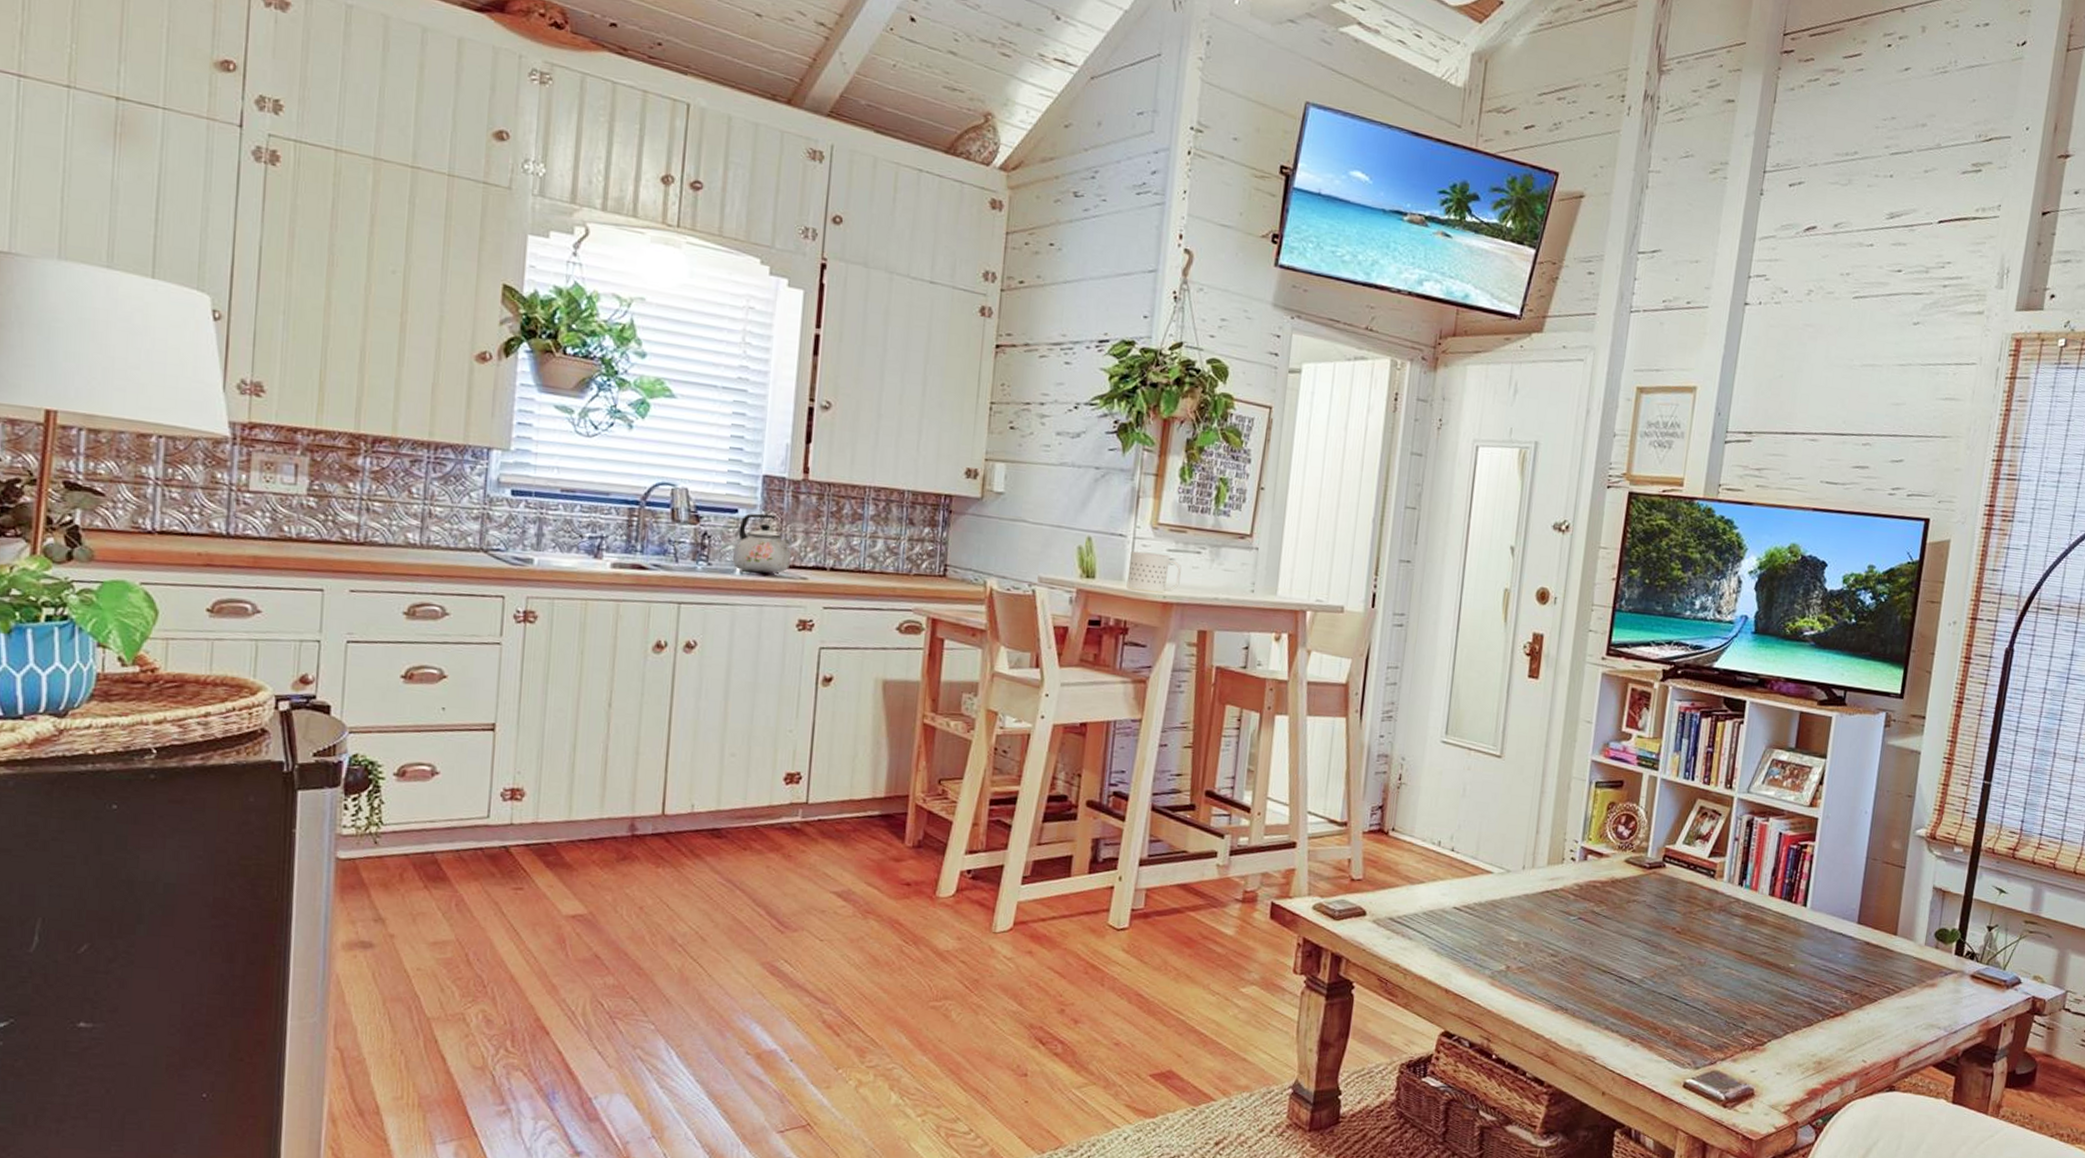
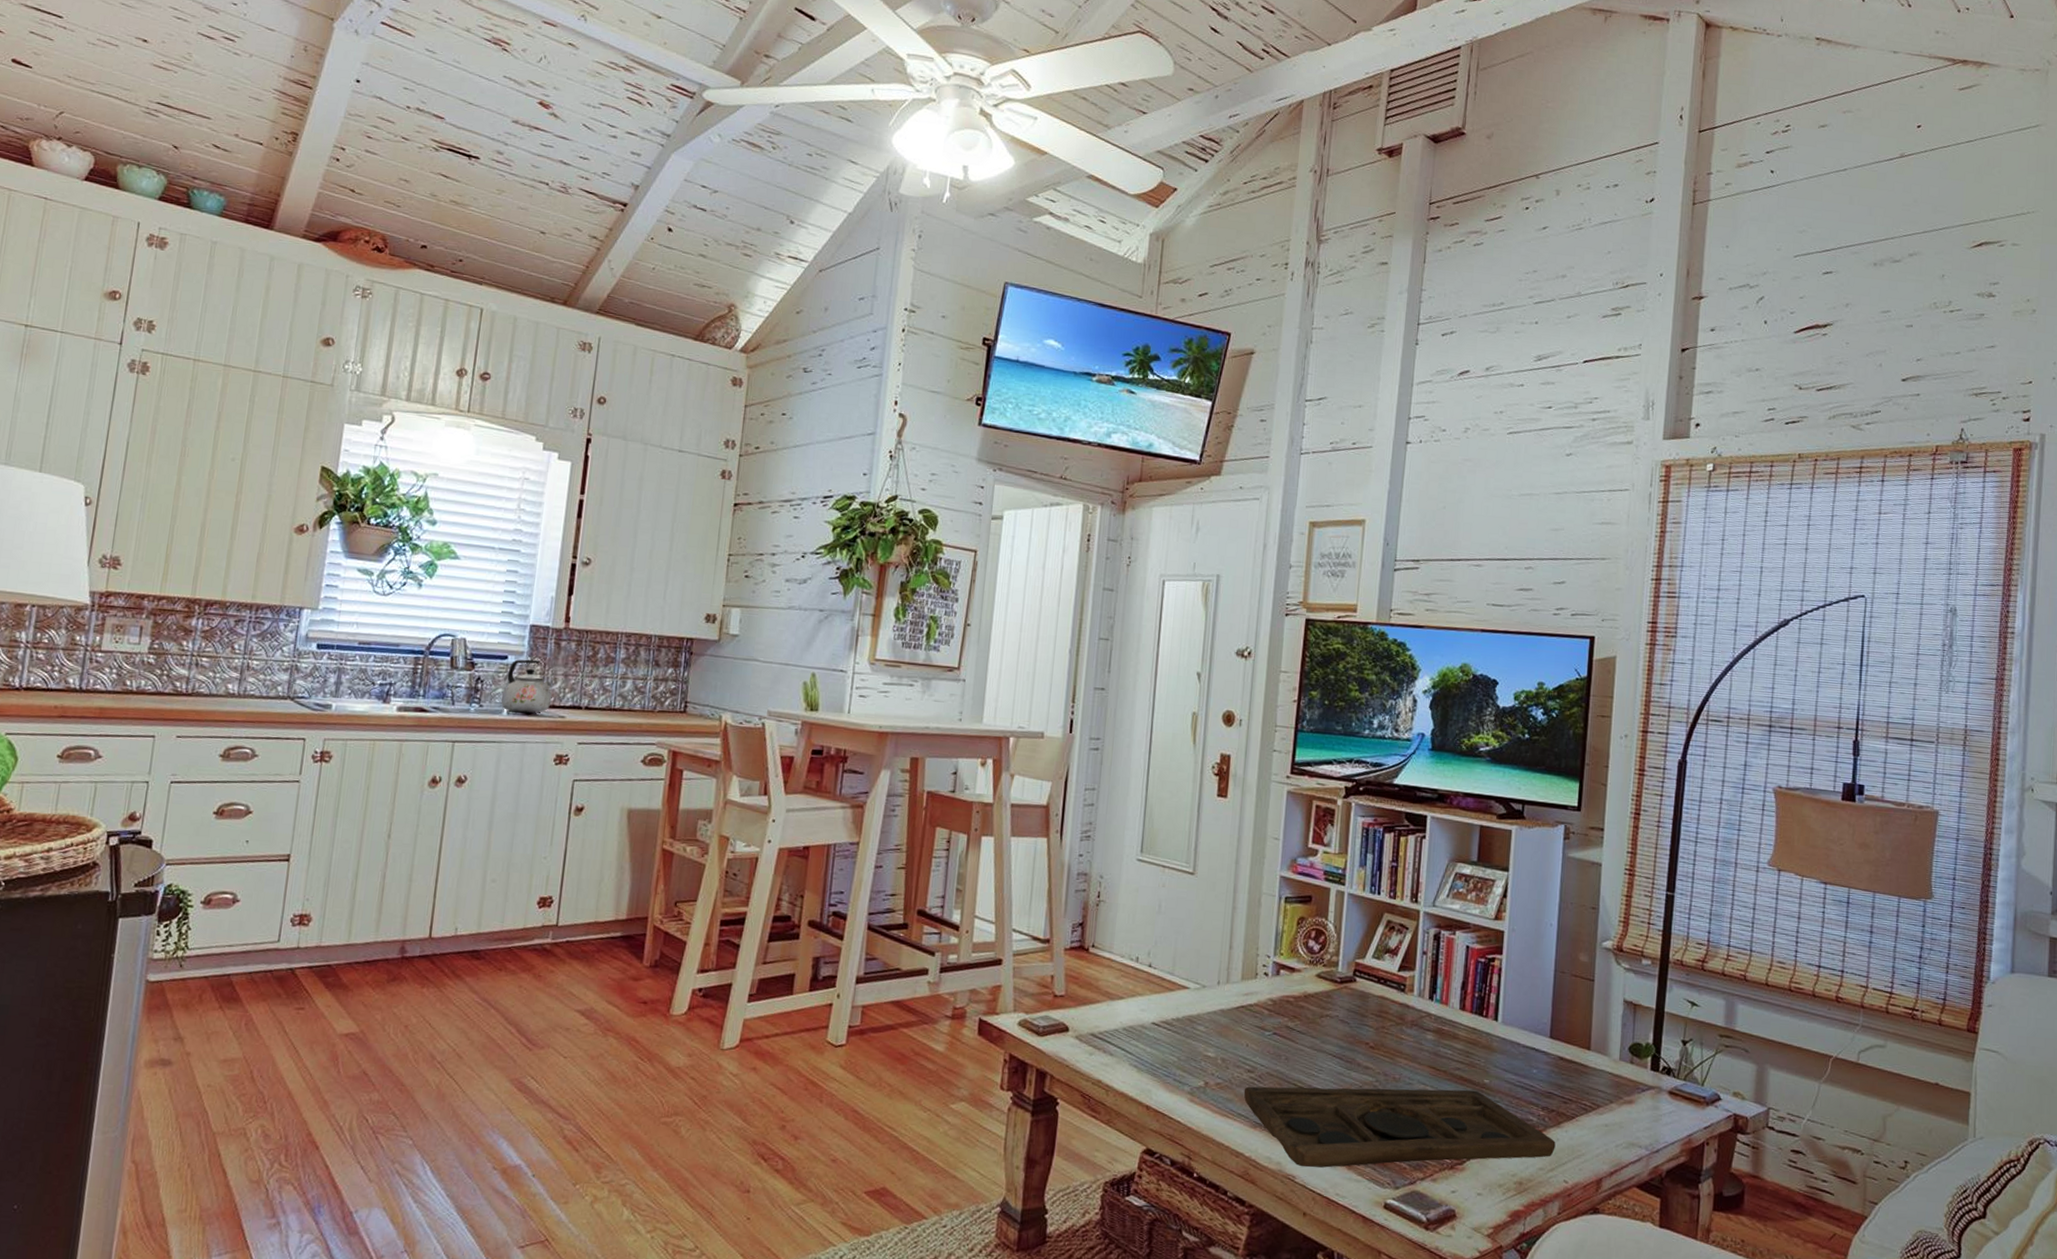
mug: present [1126,550,1181,594] -> none [846,685,896,724]
decorative tray: none [1546,970,1857,1049] -> present [1243,1086,1556,1168]

